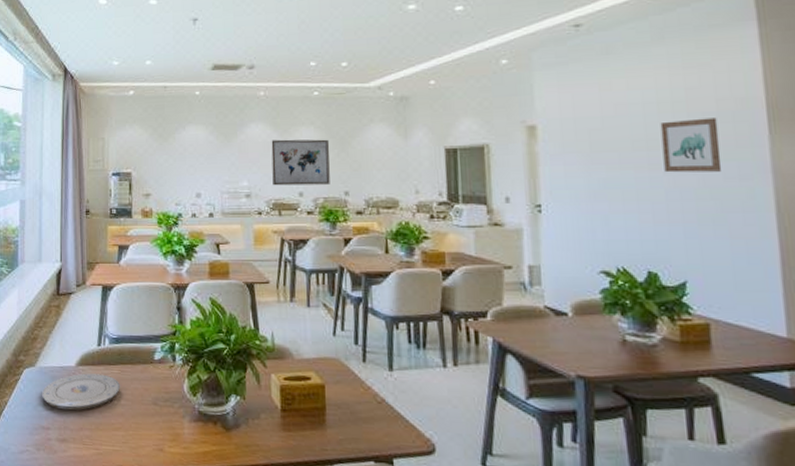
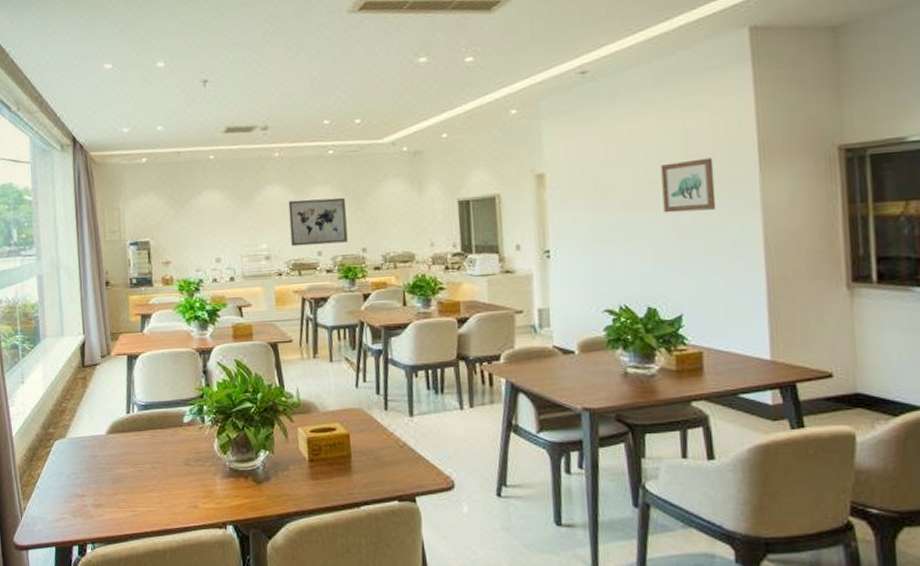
plate: present [42,373,120,411] -> none [74,440,152,477]

